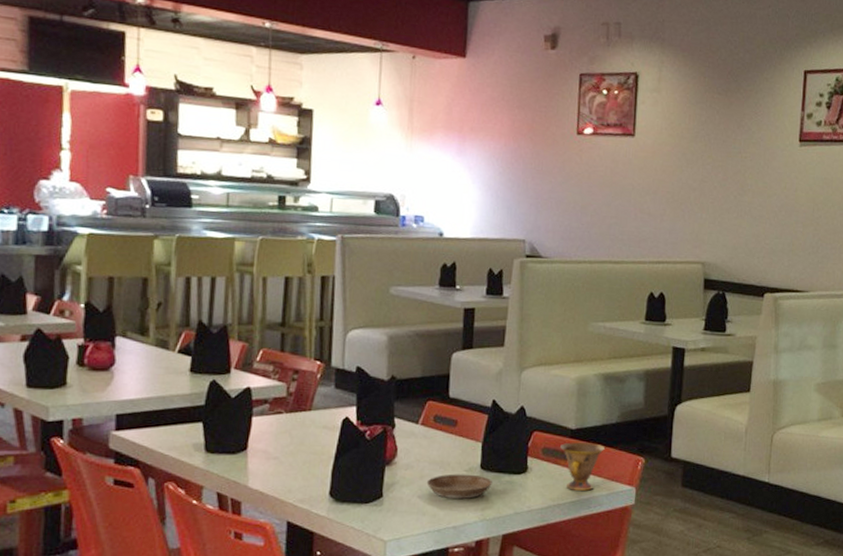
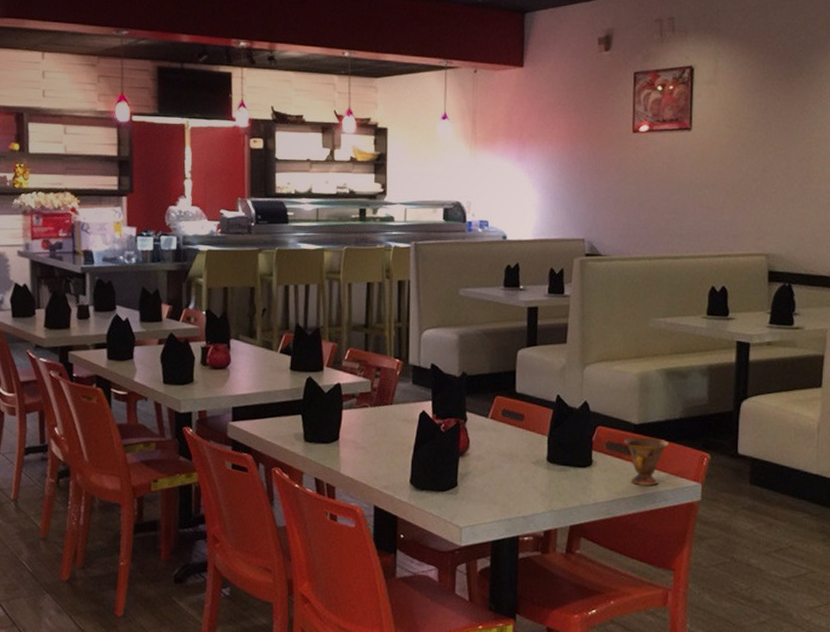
saucer: present [426,474,492,500] -> none [497,465,559,490]

